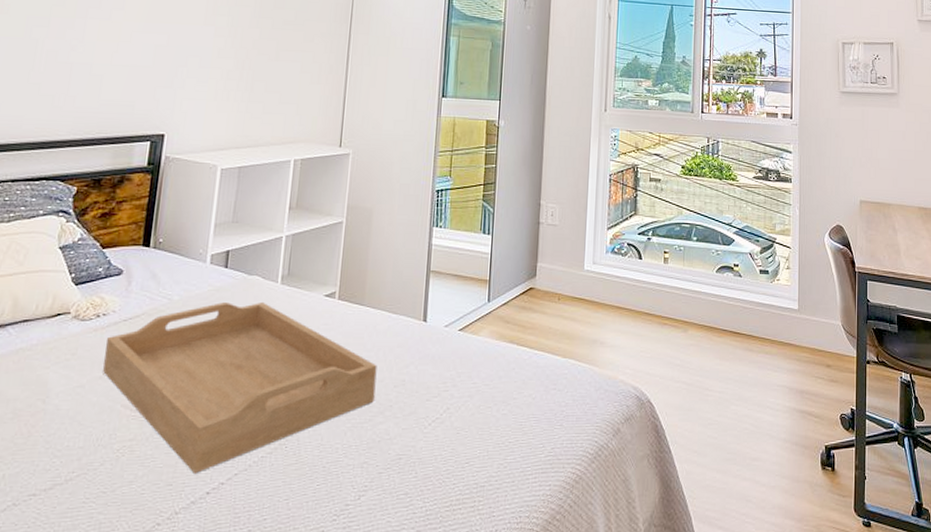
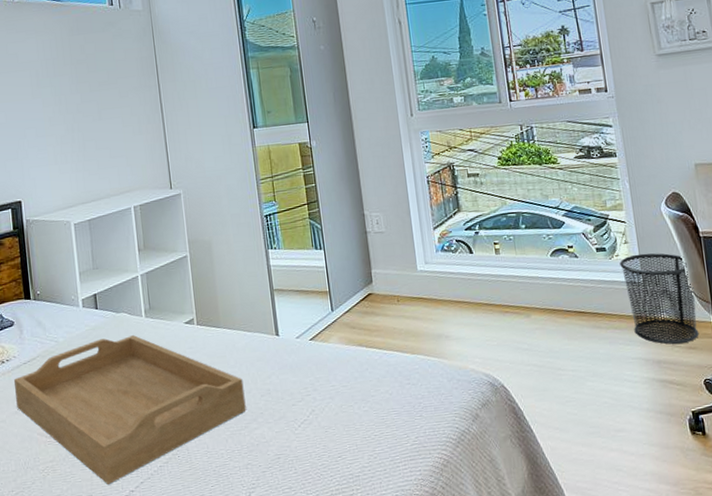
waste bin: none [780,281,843,375] -> present [620,253,699,345]

